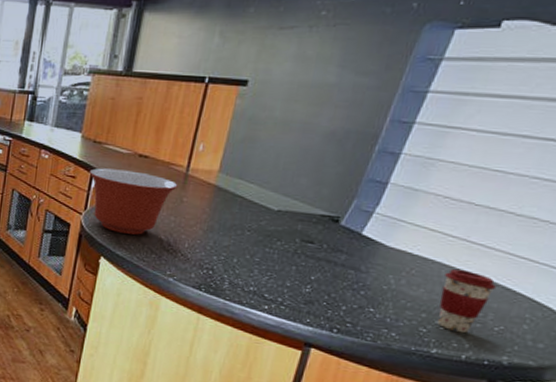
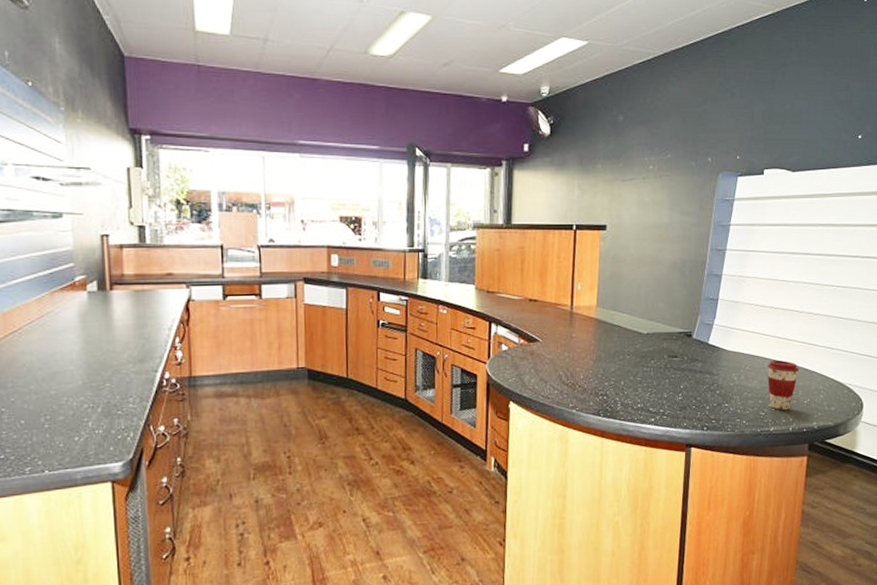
mixing bowl: present [89,168,178,235] -> none [487,315,566,376]

